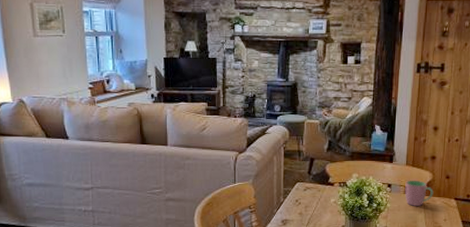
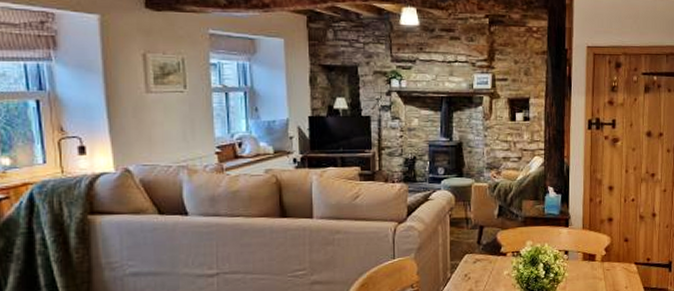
cup: present [405,180,434,206] -> none [583,244,613,274]

